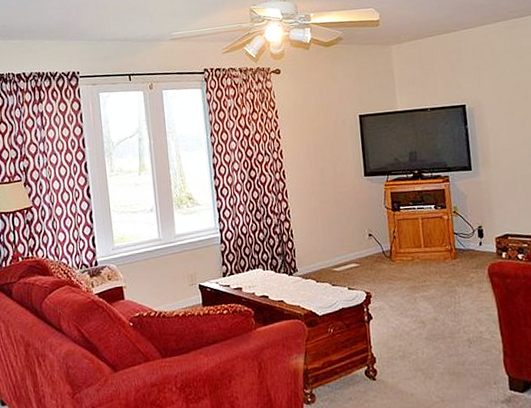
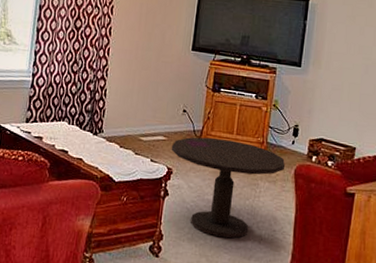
side table: none [365,253,478,350] -> present [171,137,285,239]

